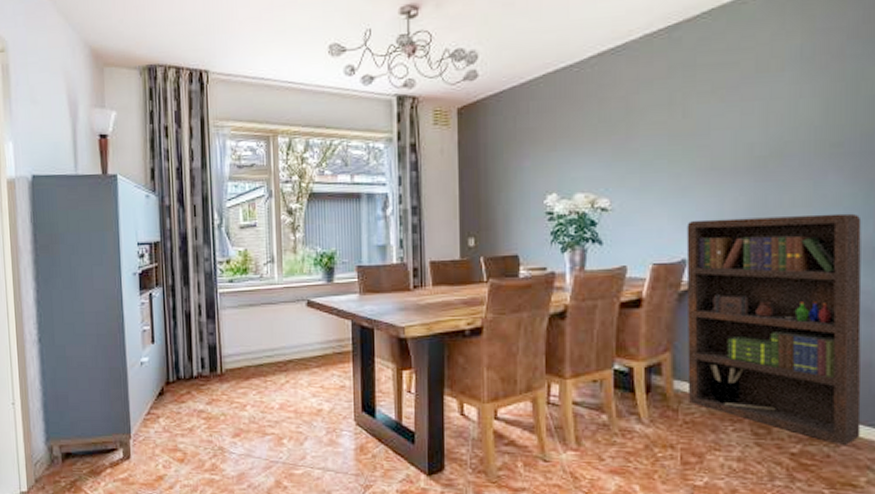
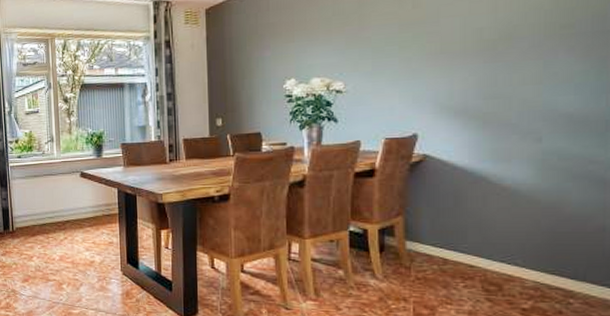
bookcase: present [686,213,862,446] -> none [417,89,594,304]

